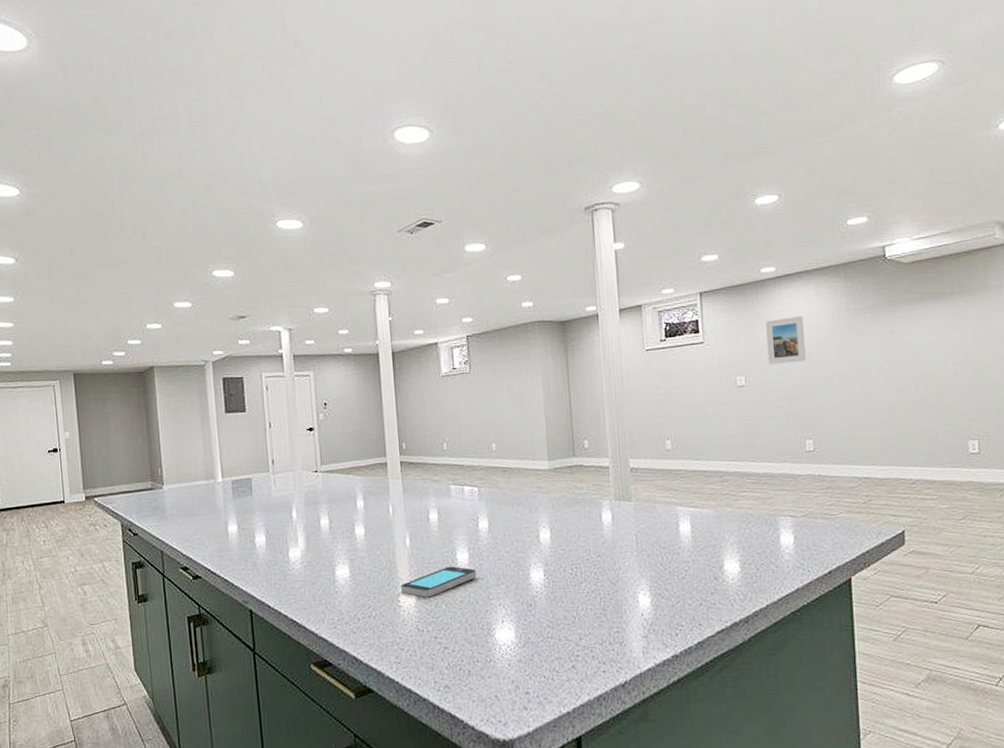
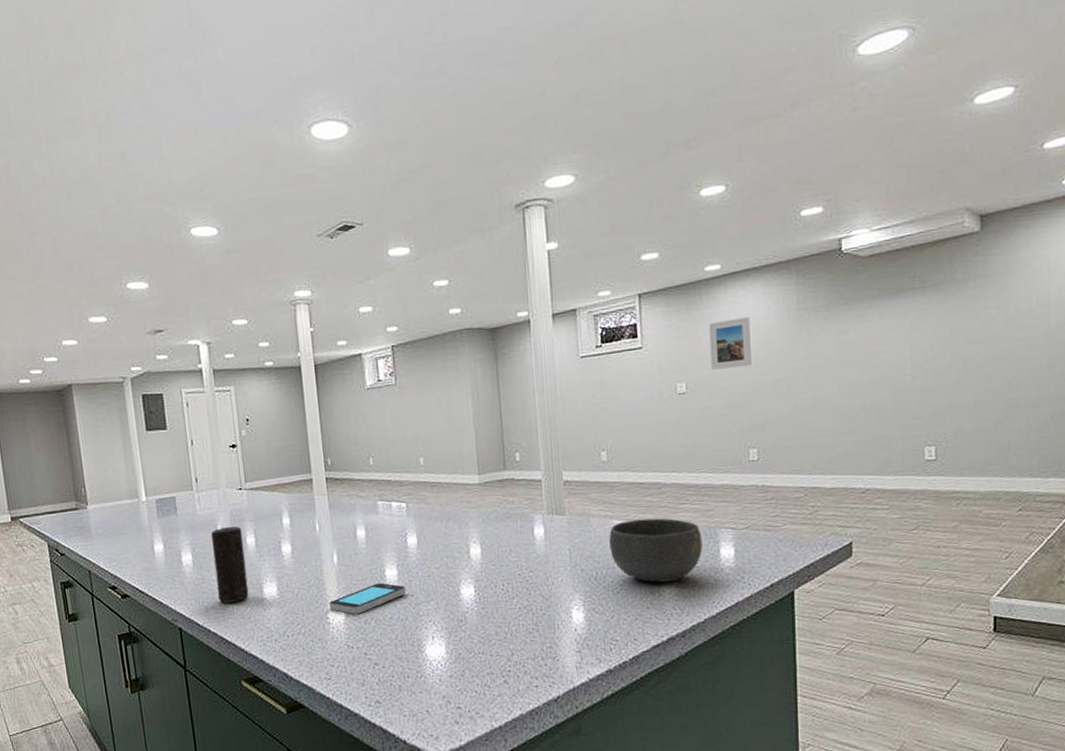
candle: none [285,508,321,585] -> present [211,526,249,603]
bowl: none [674,505,763,568] -> present [609,518,703,583]

